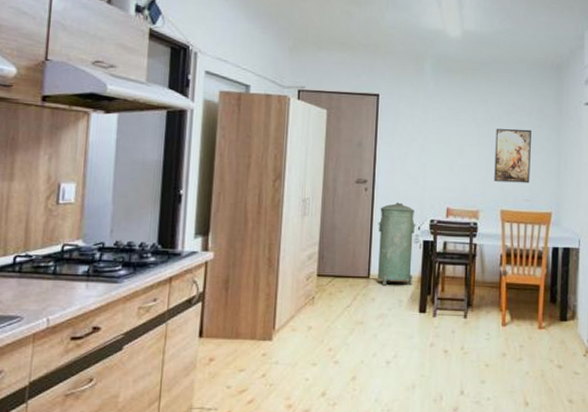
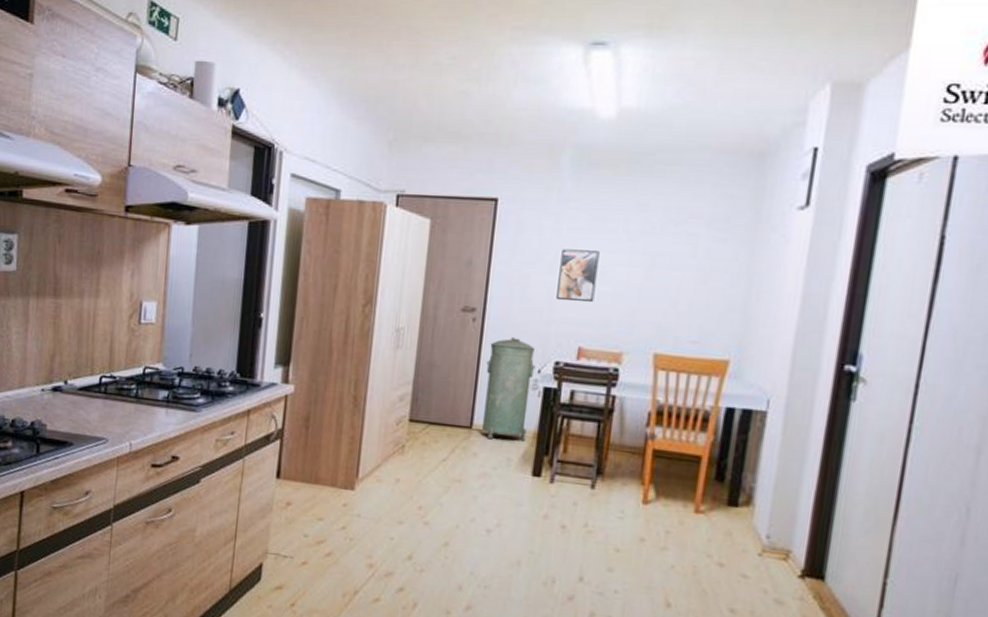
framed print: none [428,133,457,173] -> present [556,249,600,302]
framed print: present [494,128,531,183] -> none [647,243,710,319]

